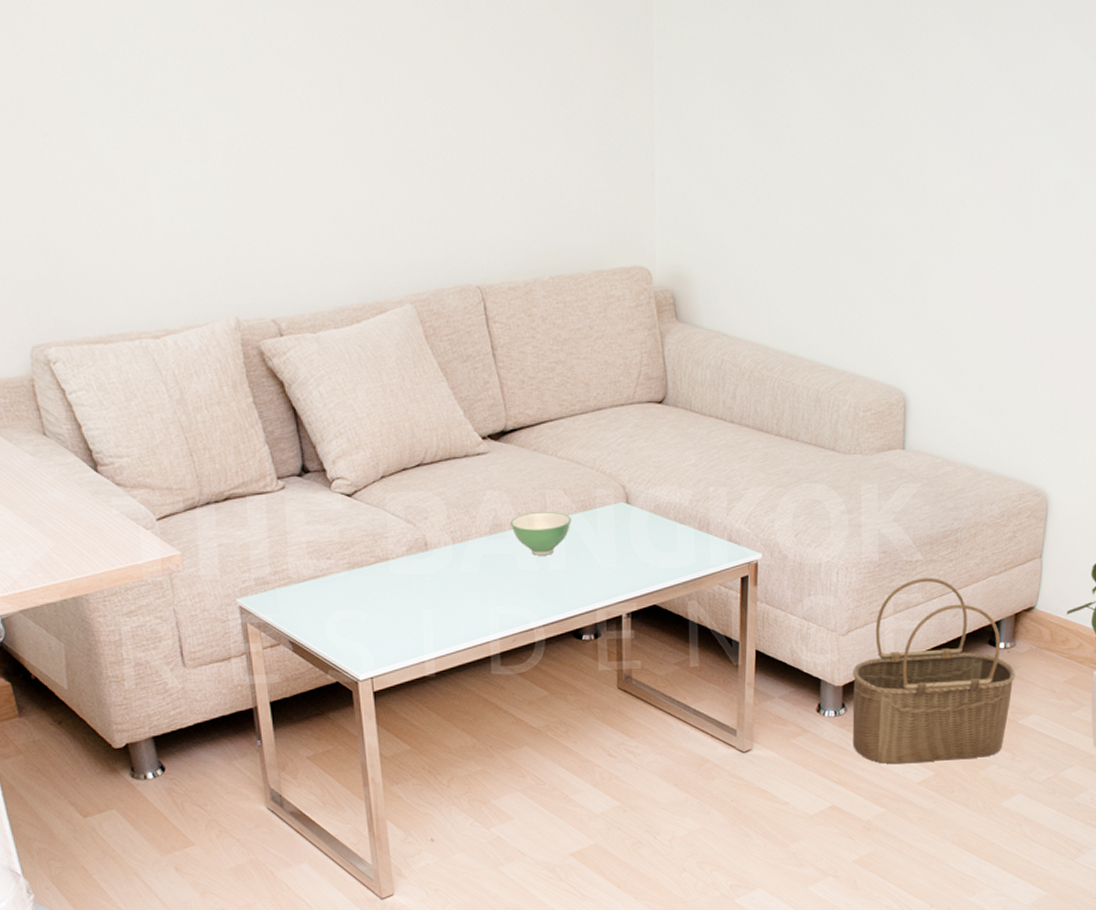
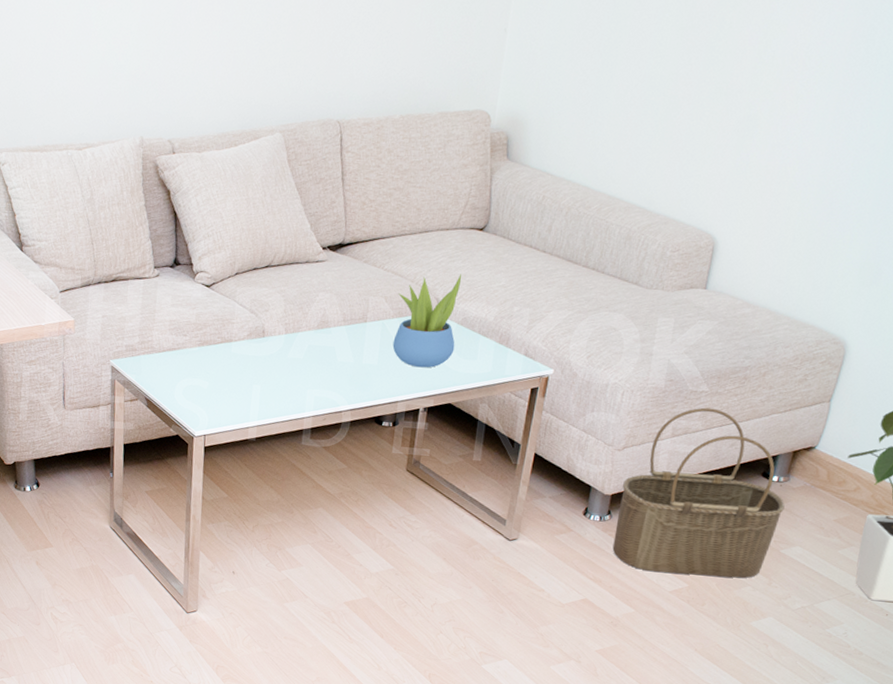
bowl: present [509,512,572,556] -> none [335,314,388,352]
succulent plant: none [578,455,651,567] -> present [392,274,461,368]

